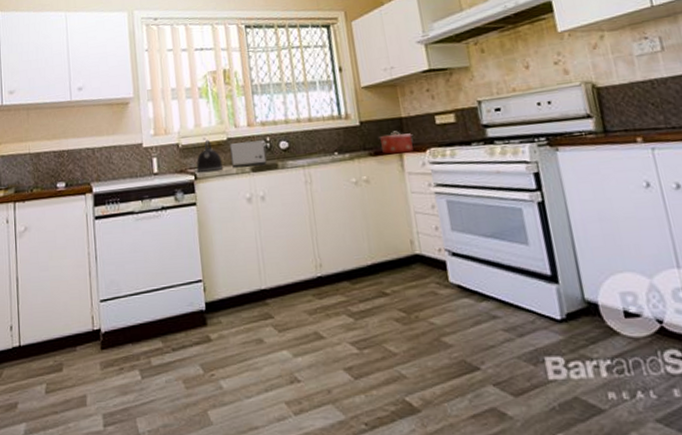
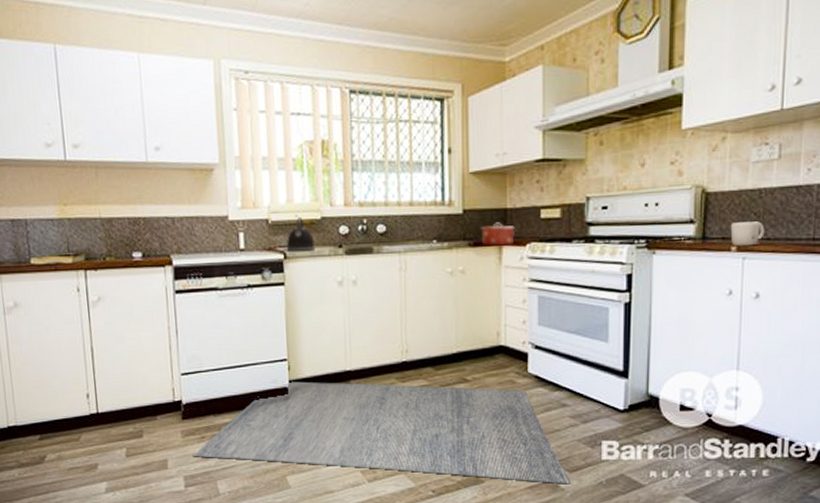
rug: none [111,301,520,412] -> present [193,381,571,485]
toaster: present [229,140,268,168] -> none [322,222,364,250]
mug: none [629,111,669,138] -> present [730,221,765,247]

